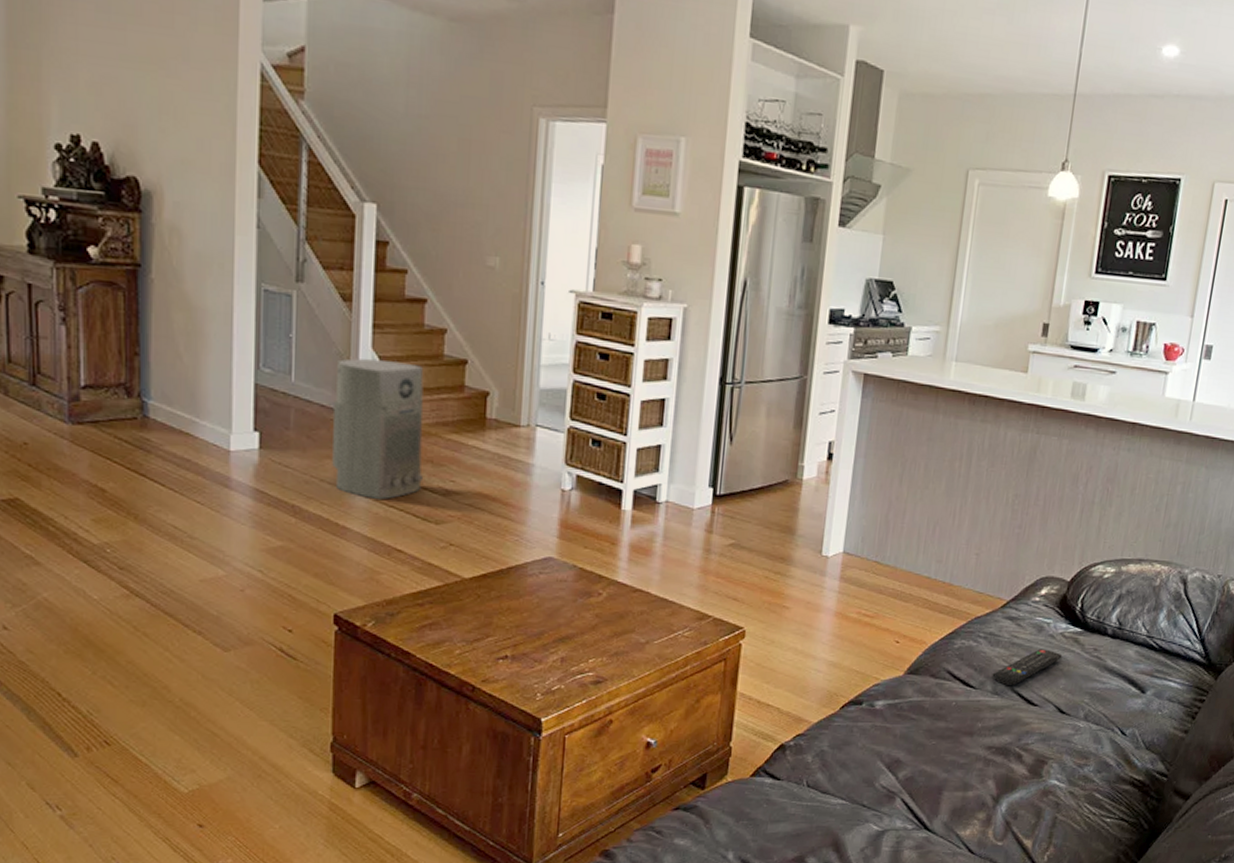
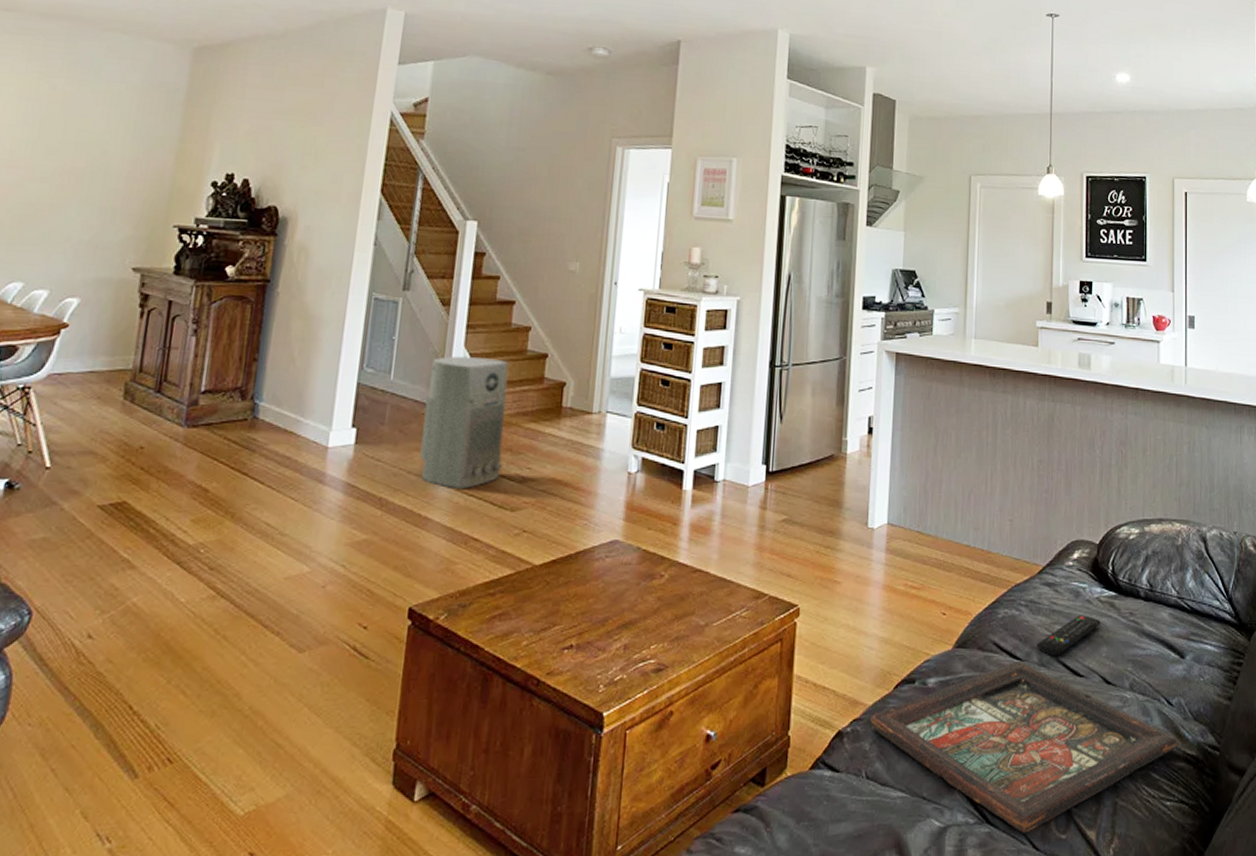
decorative tray: none [814,689,1126,839] -> present [870,662,1178,833]

